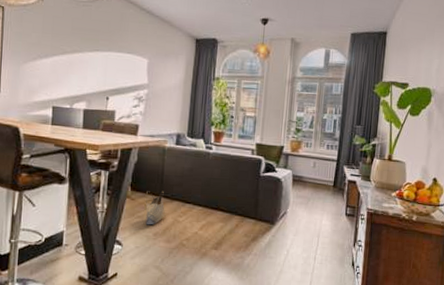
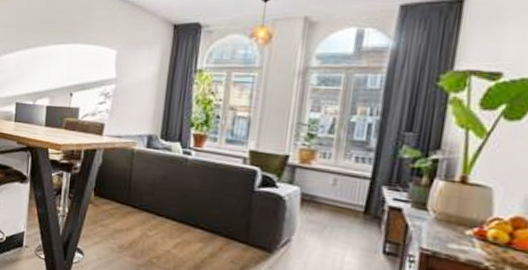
basket: present [145,191,166,225] -> none [109,198,133,236]

